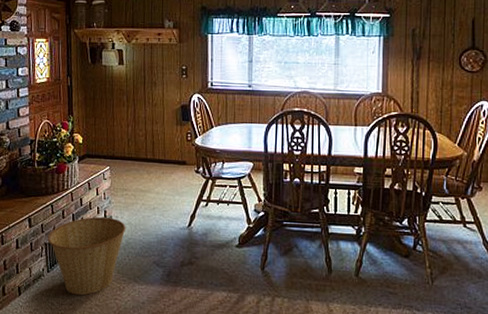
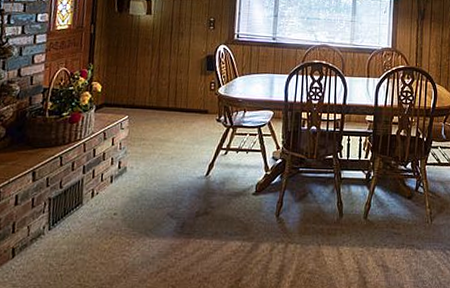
basket: present [47,216,126,296] -> none [52,167,141,254]

